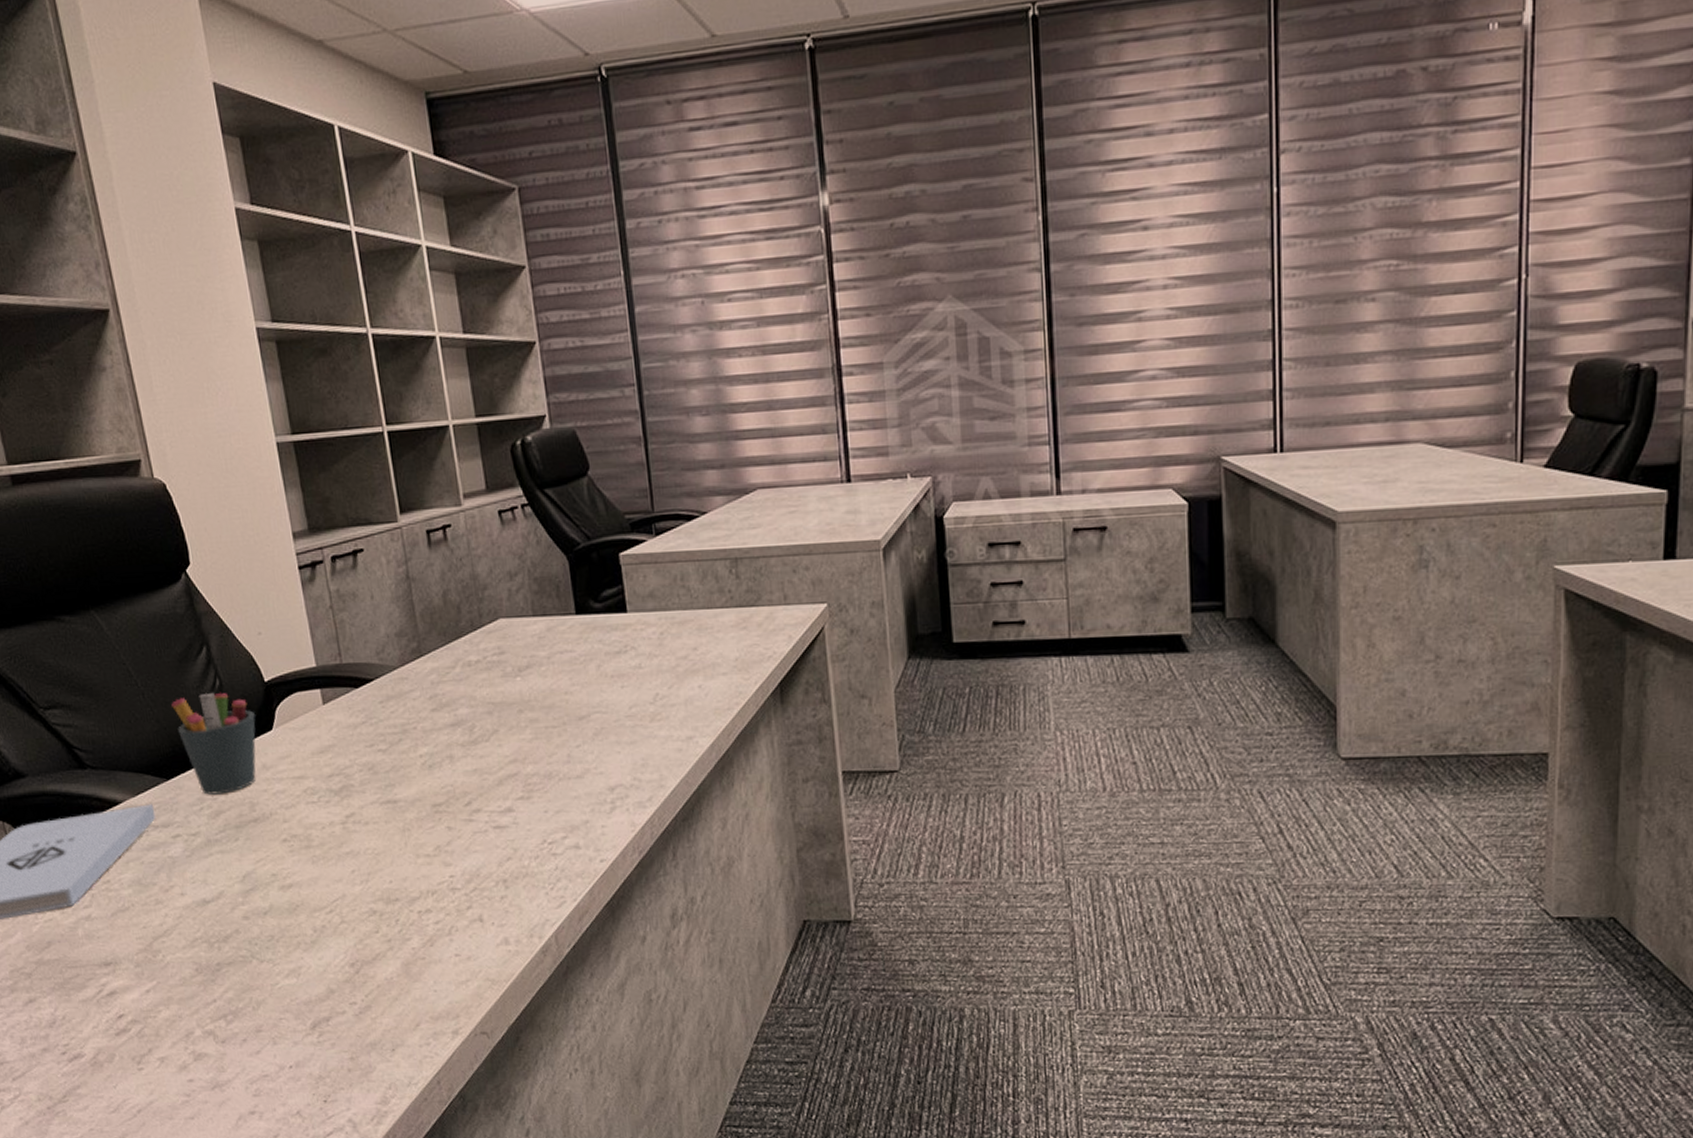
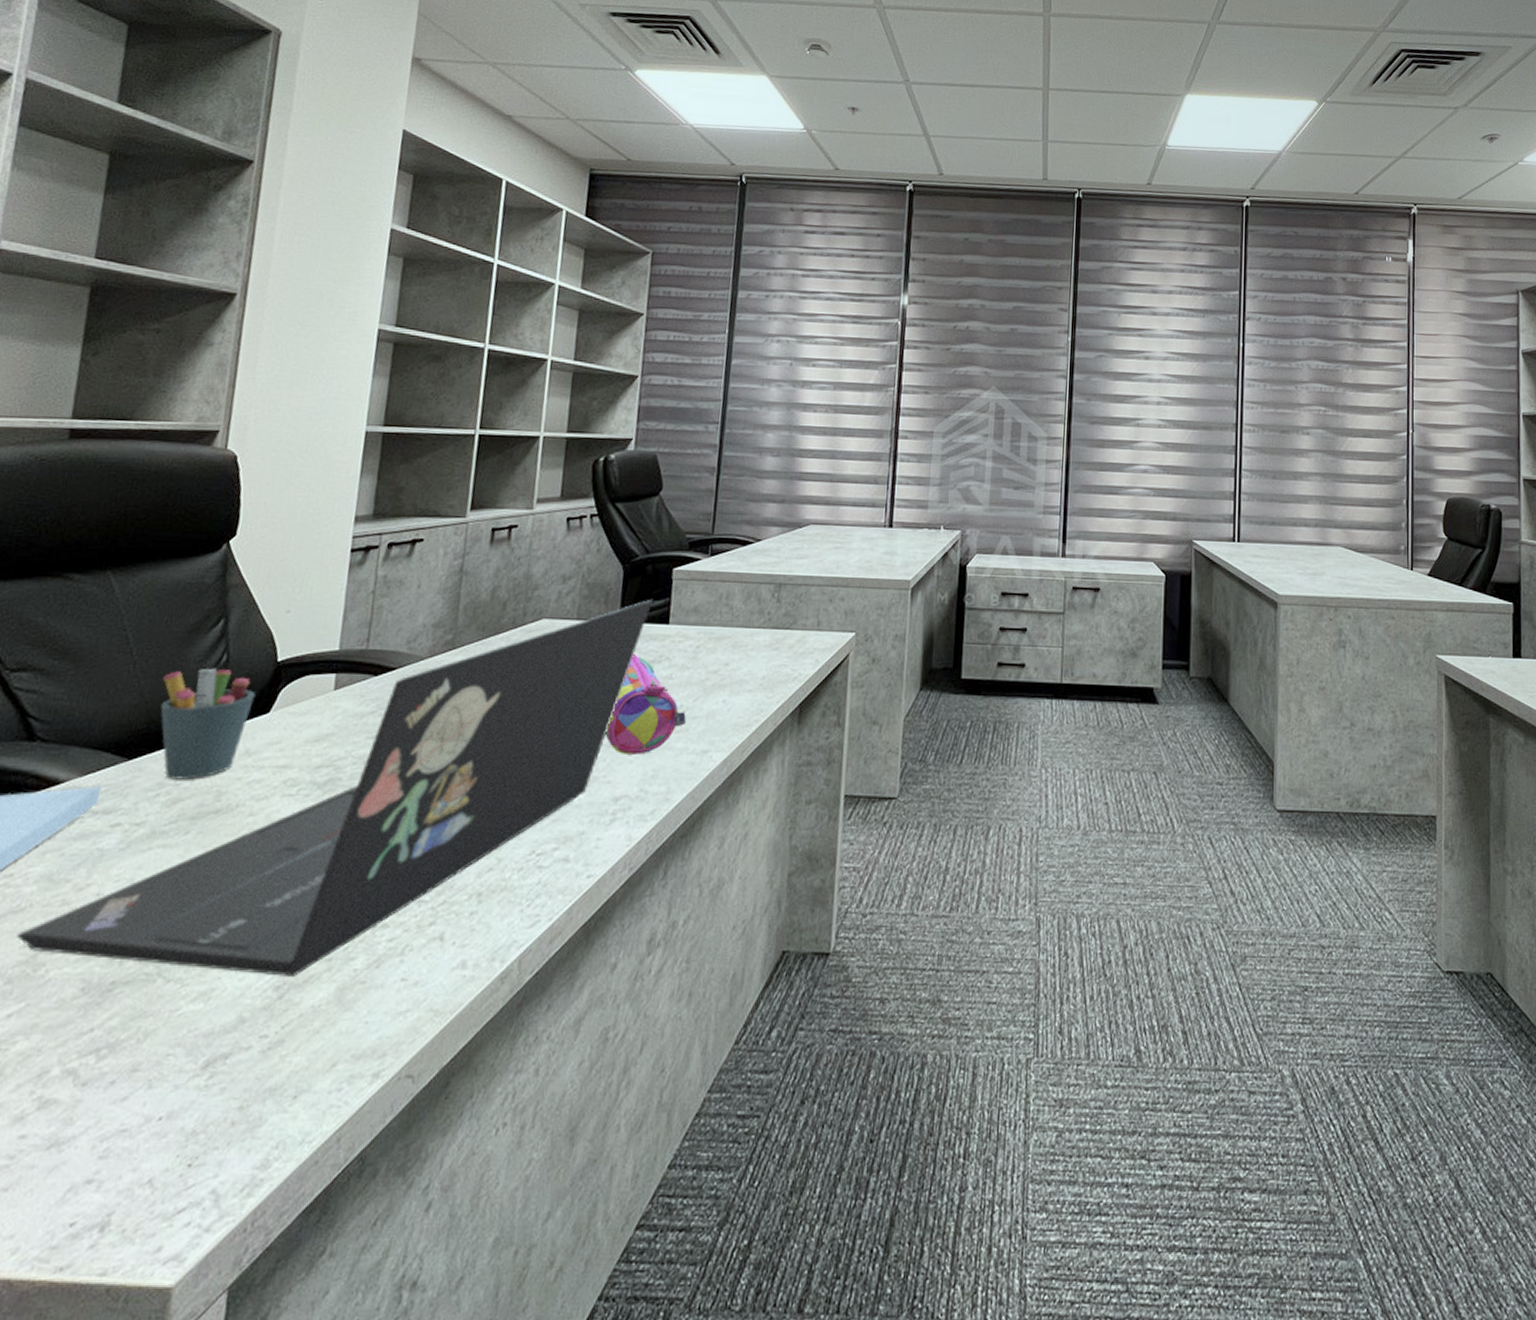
laptop: none [130,587,605,955] -> present [16,599,652,977]
pencil case: none [587,646,665,746] -> present [605,654,686,755]

